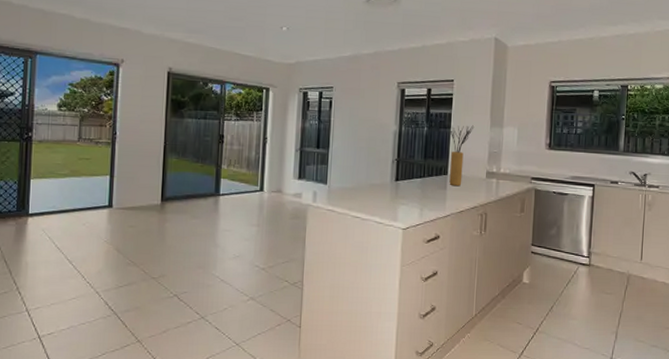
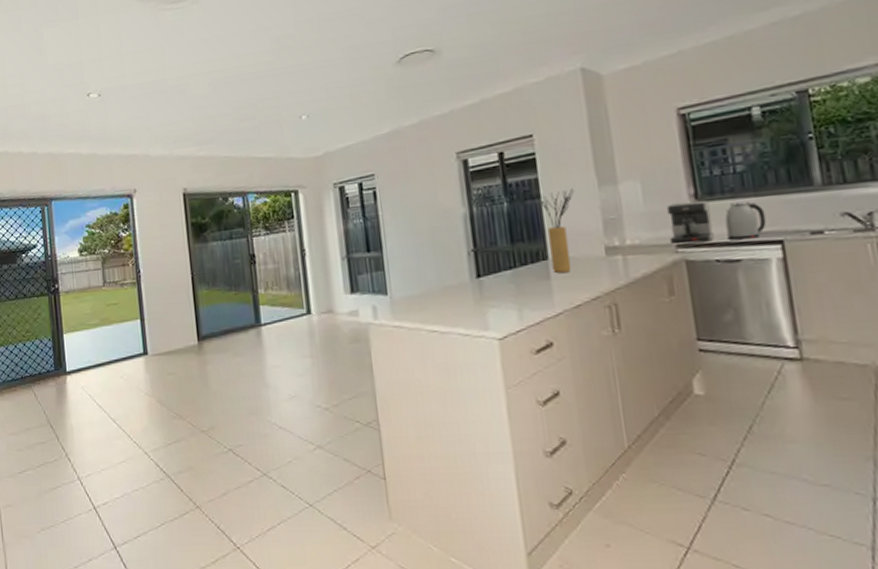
coffee maker: none [528,148,557,178] -> present [666,199,714,243]
kettle: none [563,154,588,181] -> present [724,202,767,241]

